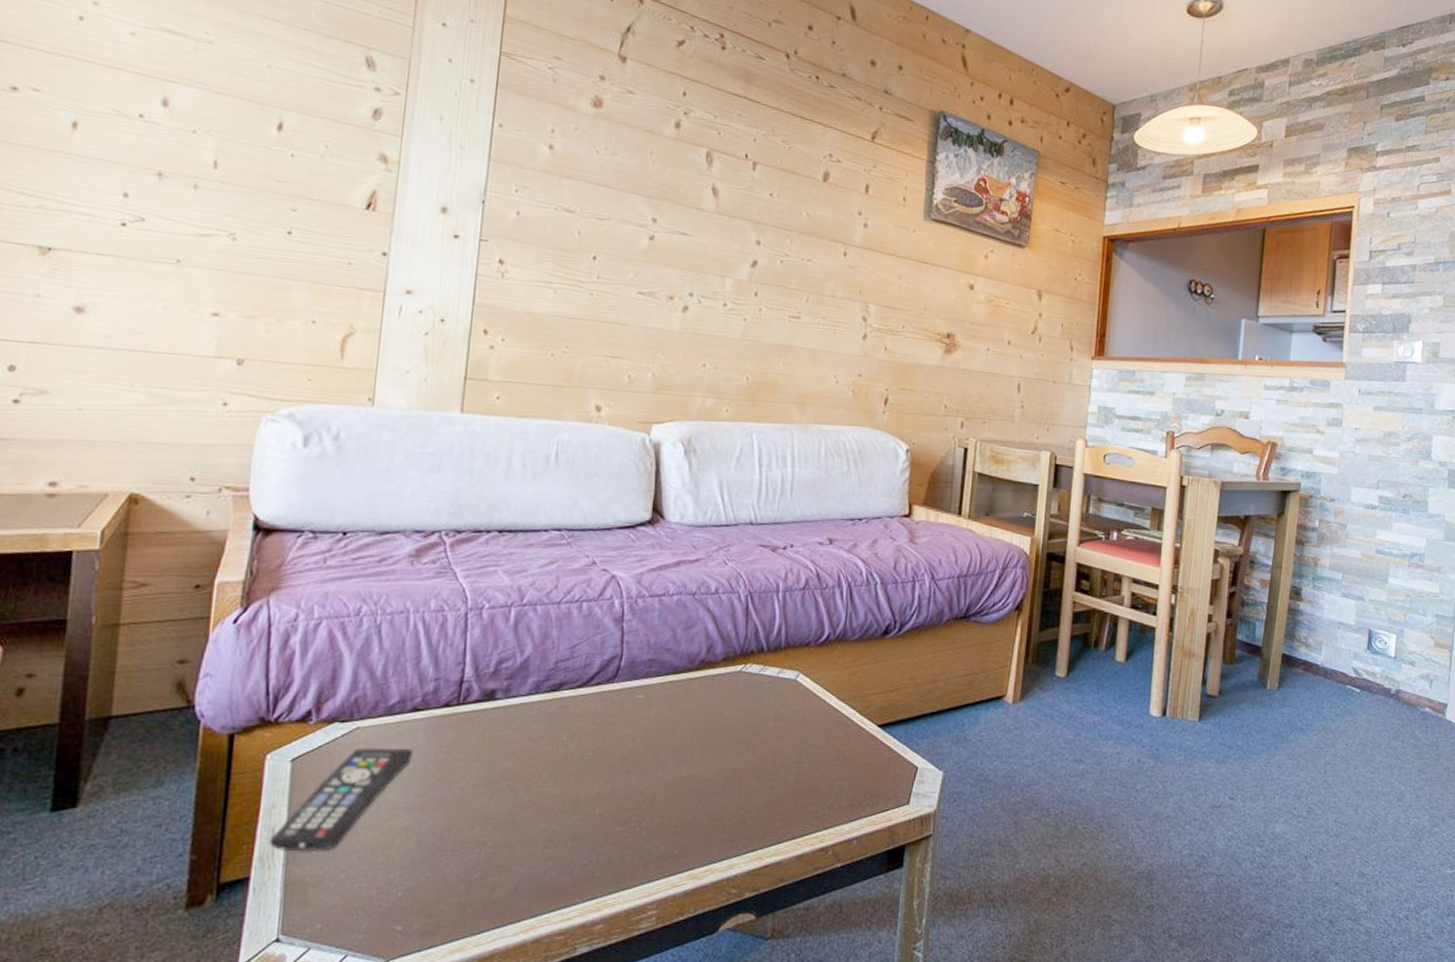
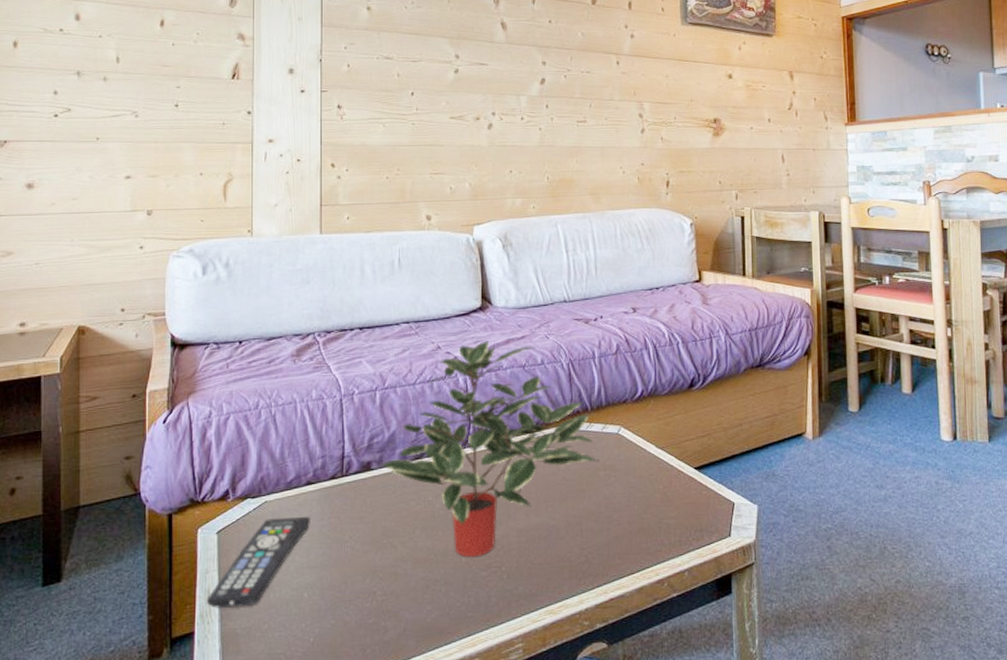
potted plant: none [507,560,770,810] -> present [380,340,599,558]

